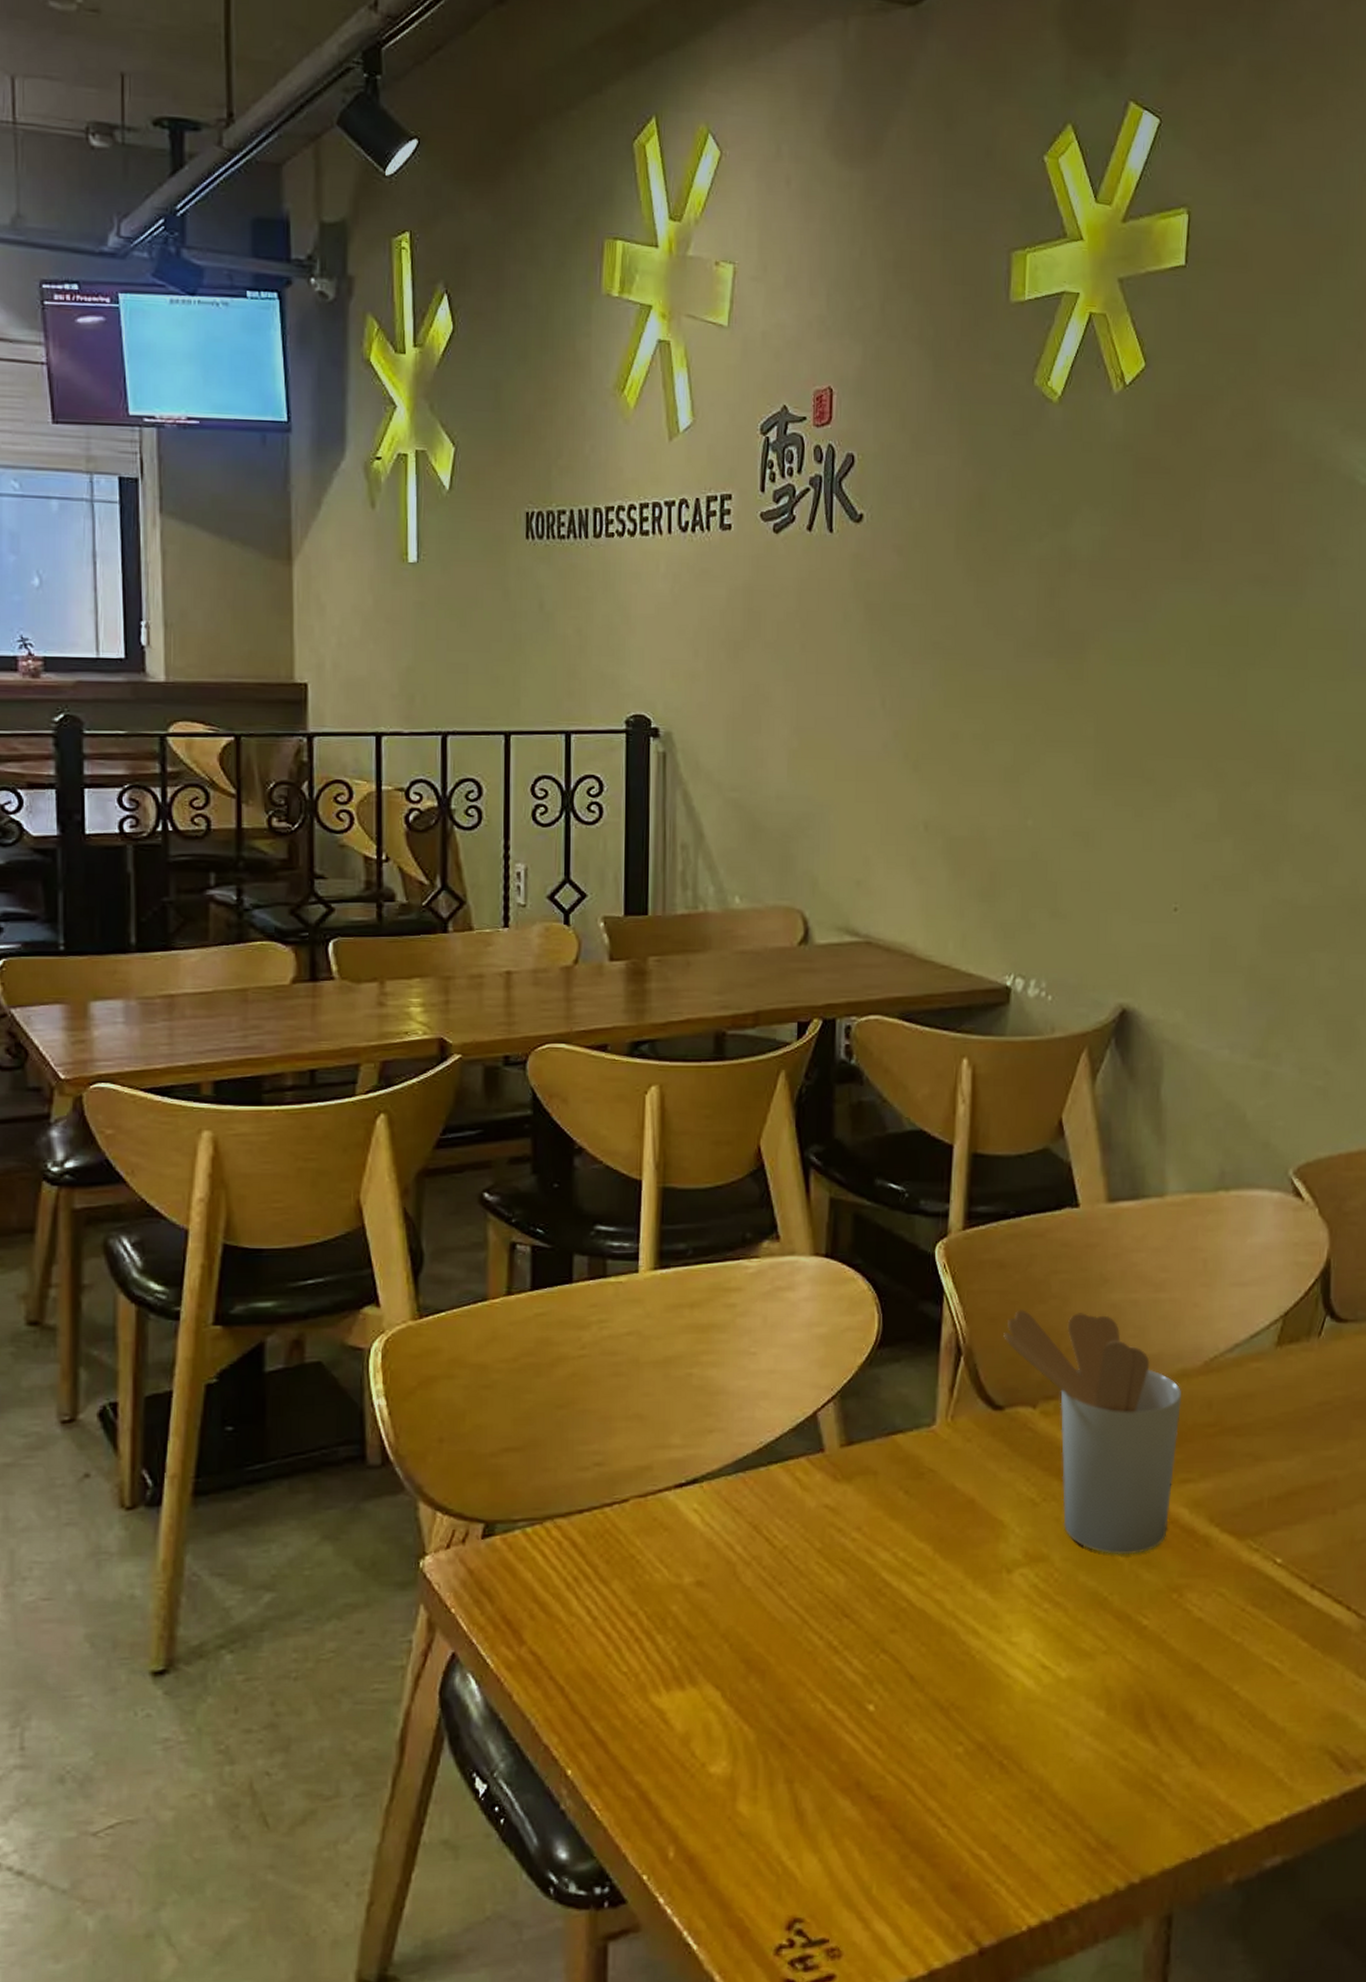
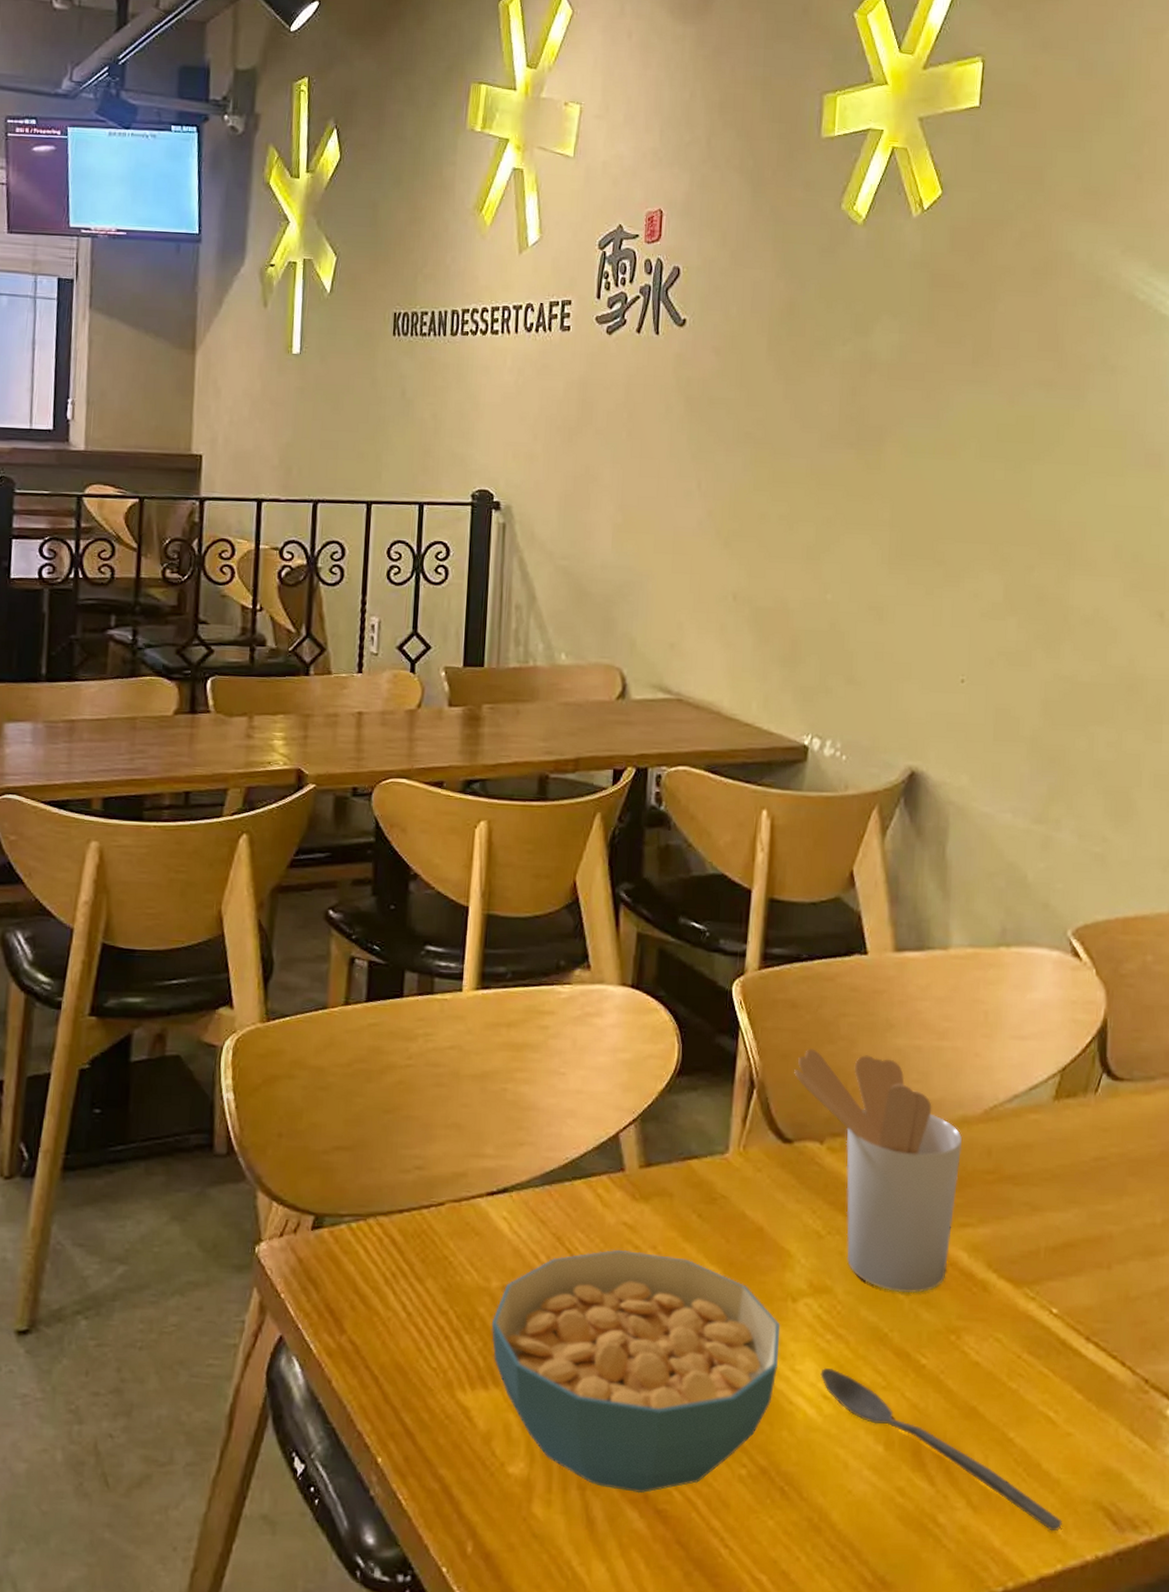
cereal bowl: none [685,1534,995,1781] -> present [491,1250,781,1494]
spoon: none [1038,1637,1288,1780] -> present [820,1367,1062,1532]

